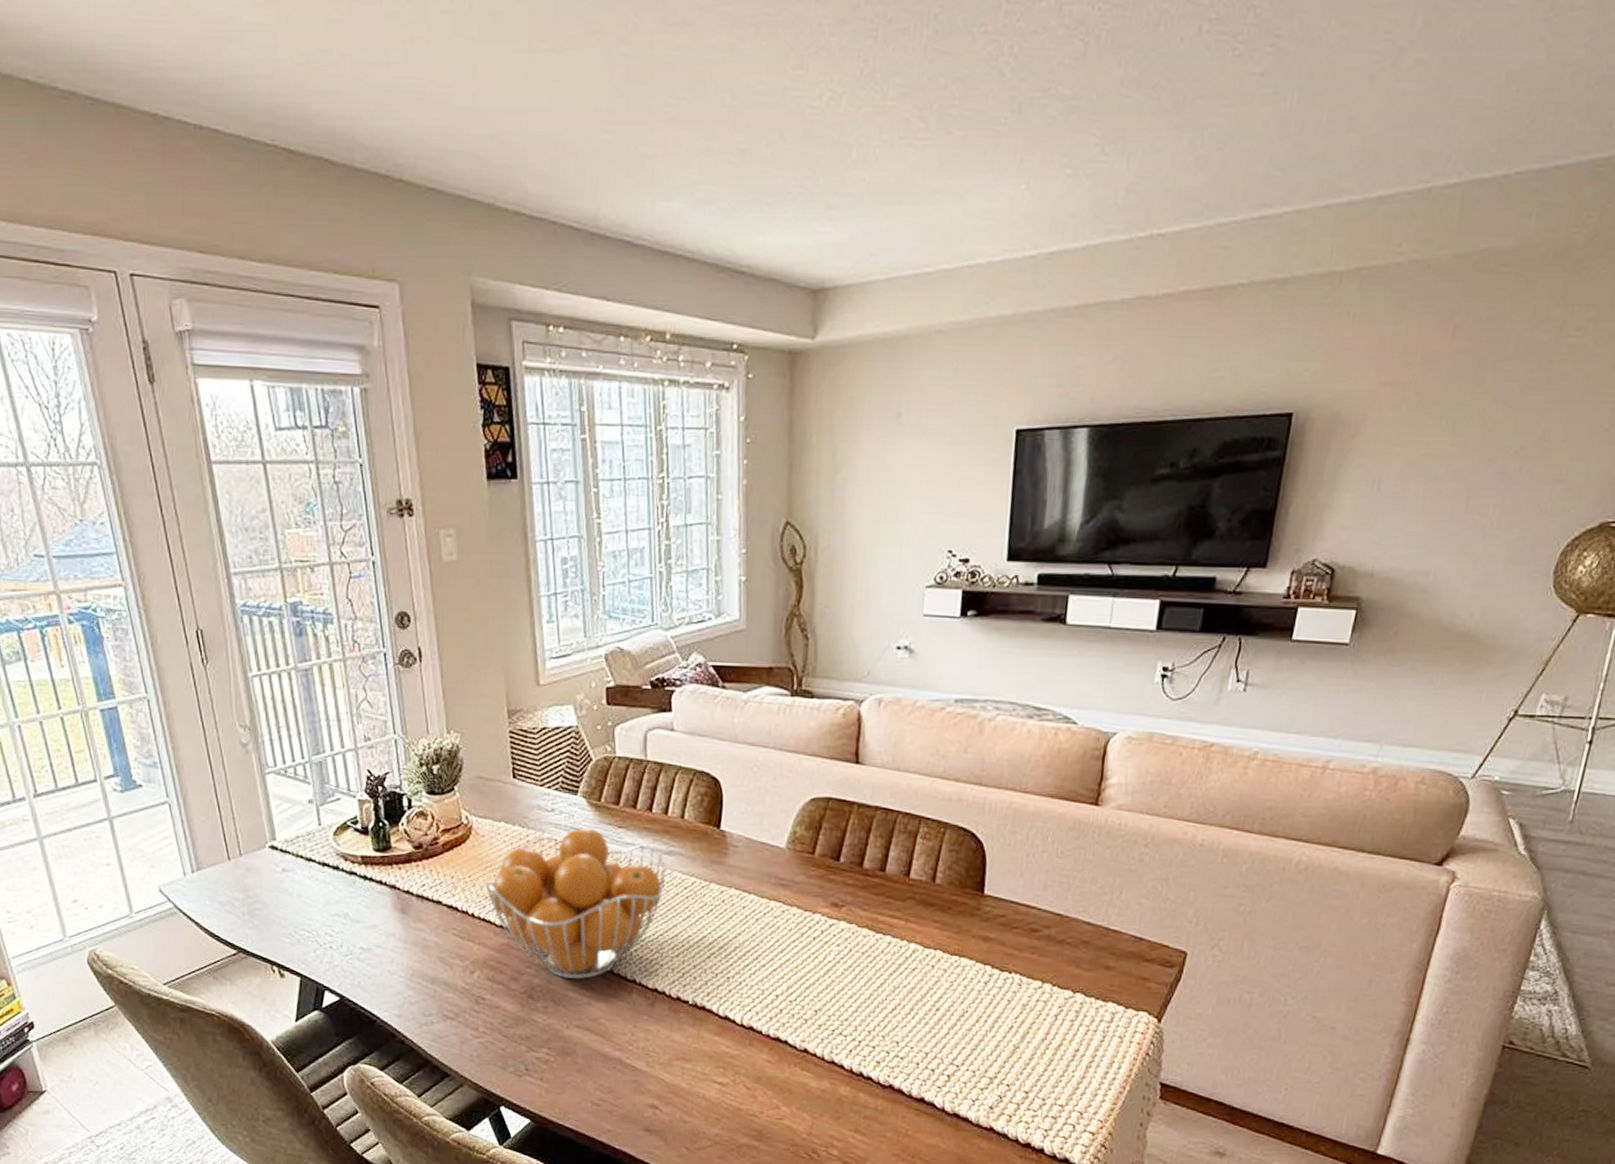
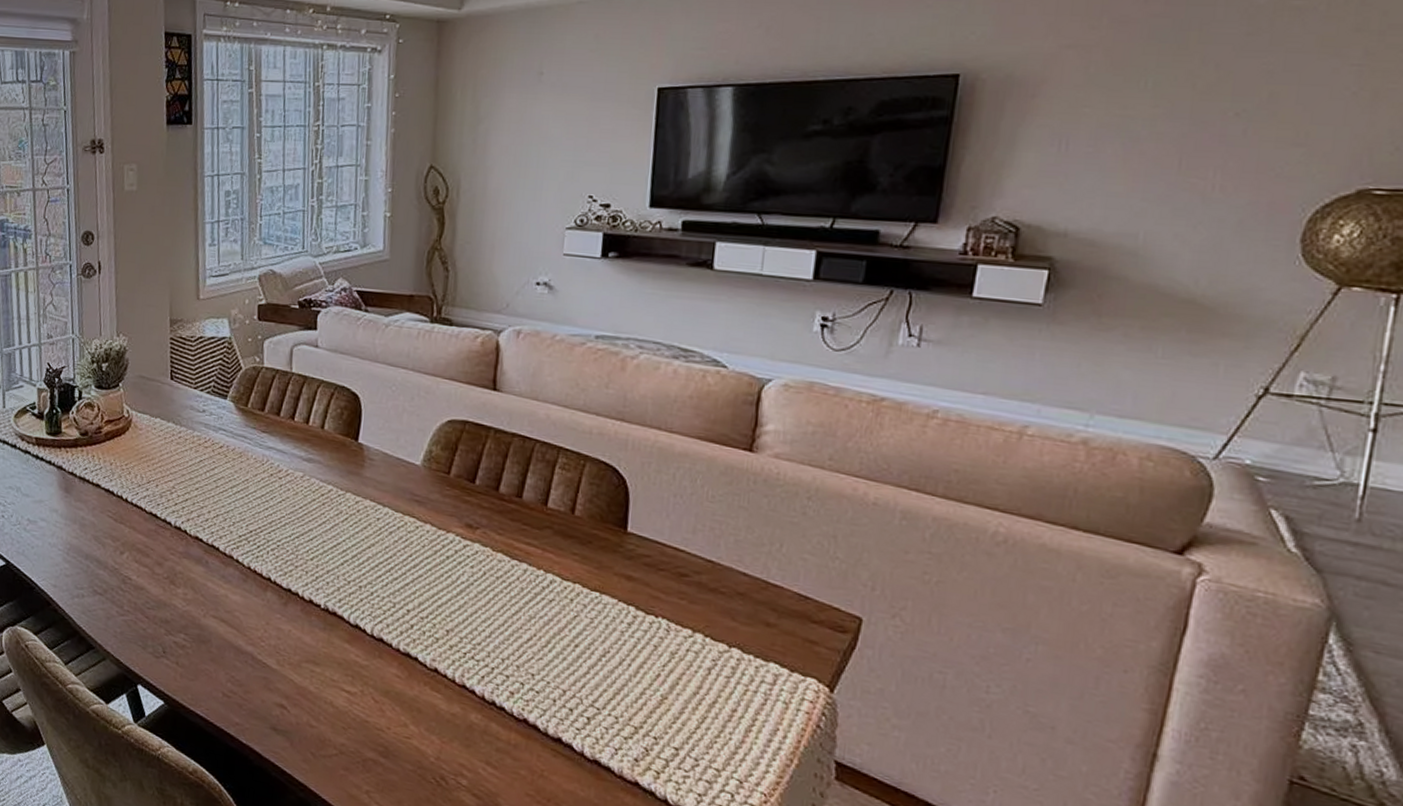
fruit basket: present [485,827,665,980] -> none [139,429,304,572]

